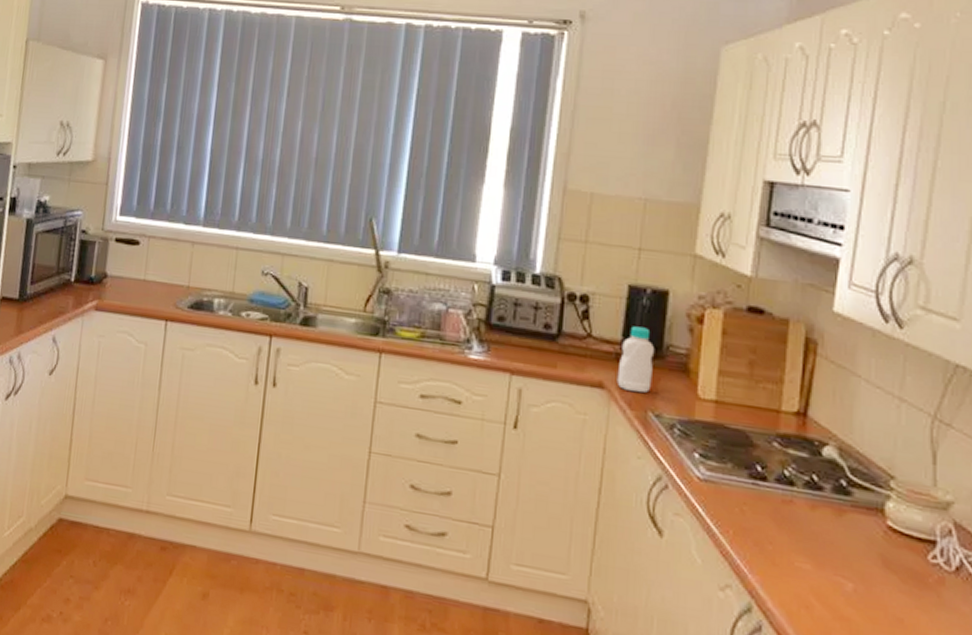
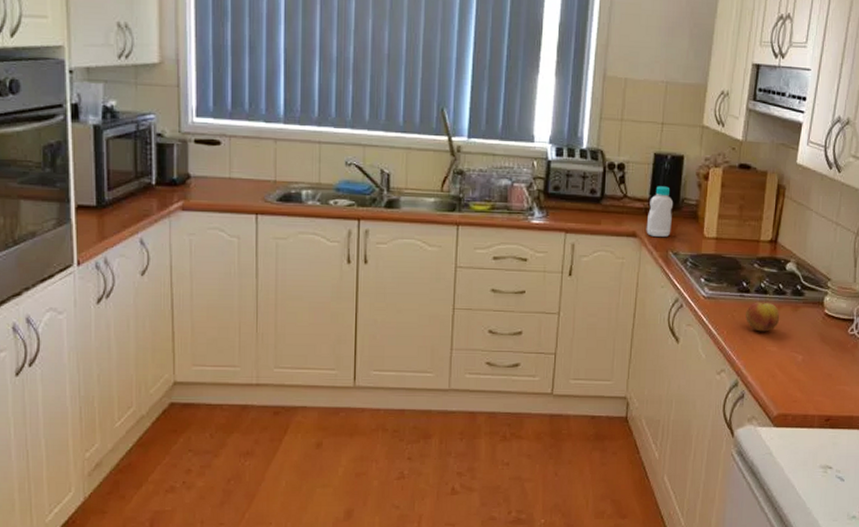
fruit: none [762,495,815,540] -> present [746,302,780,332]

